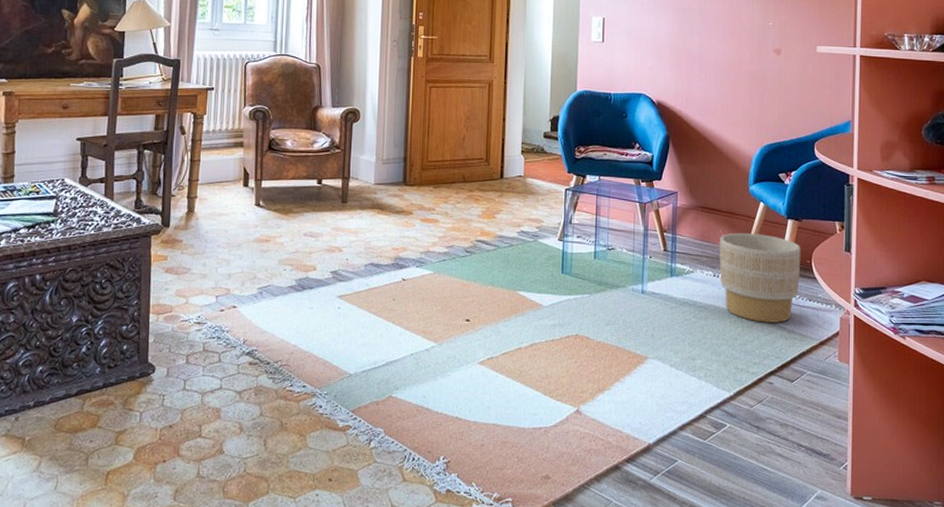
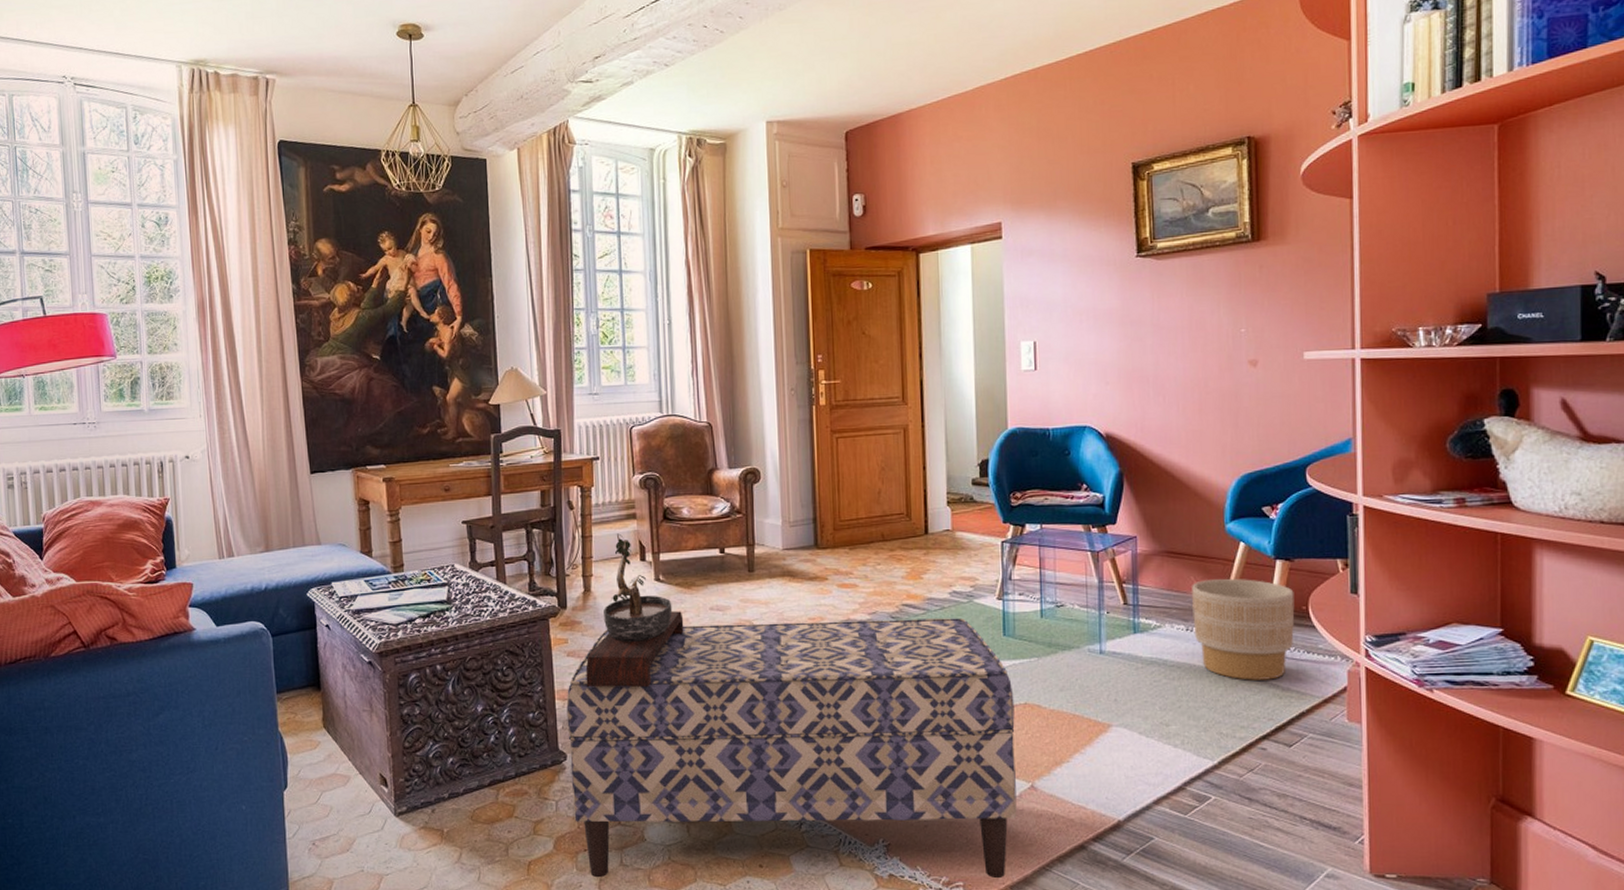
bench: none [157,249,567,496] -> present [566,618,1017,879]
bonsai tree: none [181,159,279,305] -> present [585,533,684,687]

